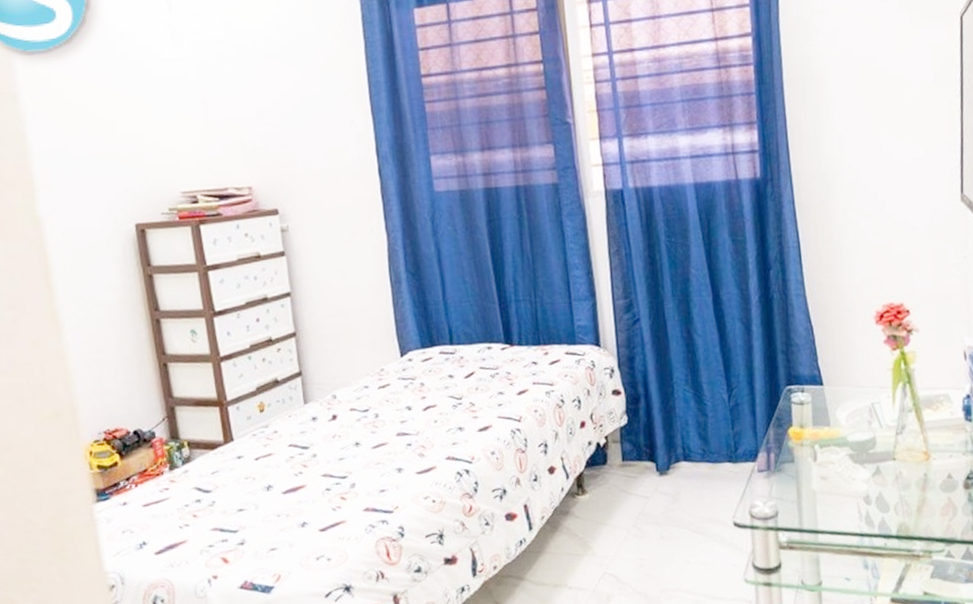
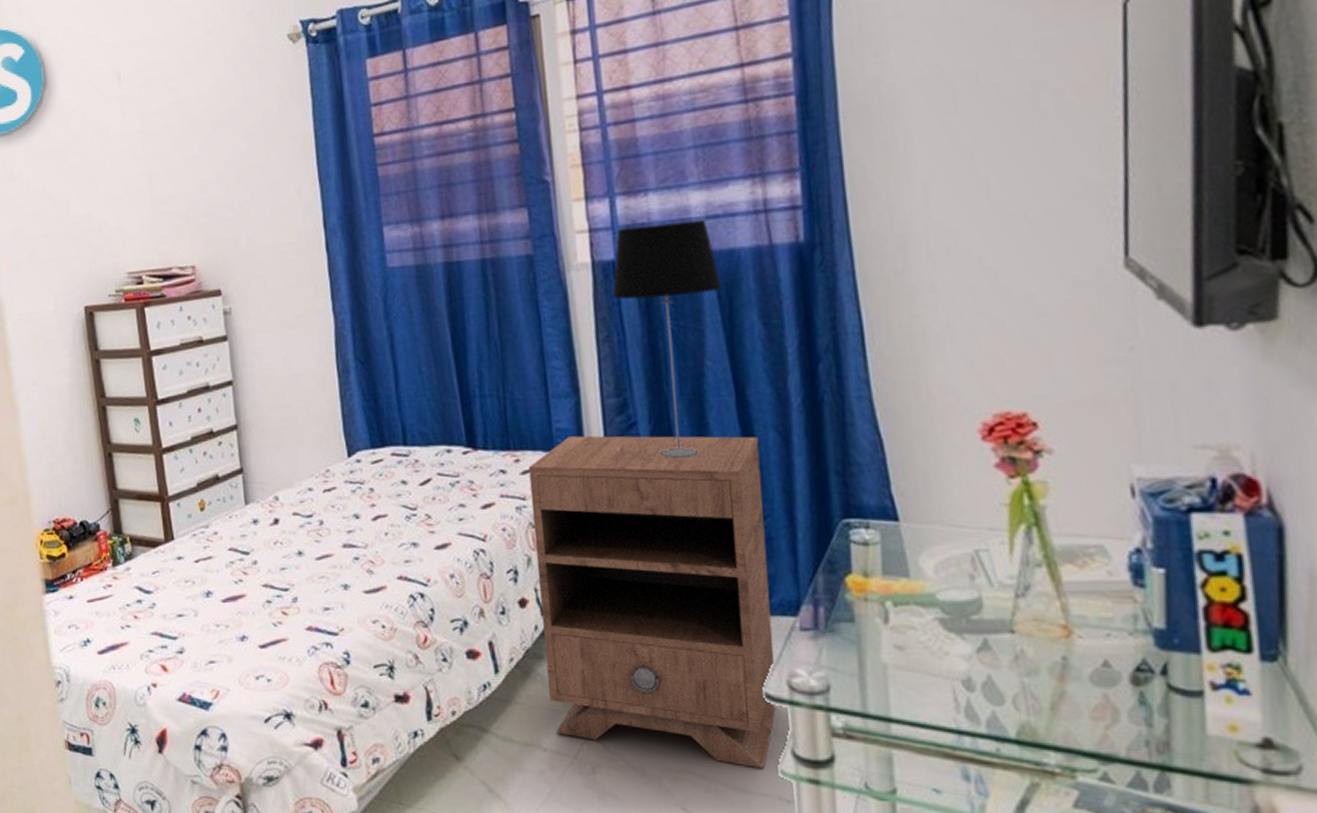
nightstand: none [555,327,741,580] -> present [528,435,776,769]
table lamp: none [621,158,703,346] -> present [612,219,722,458]

